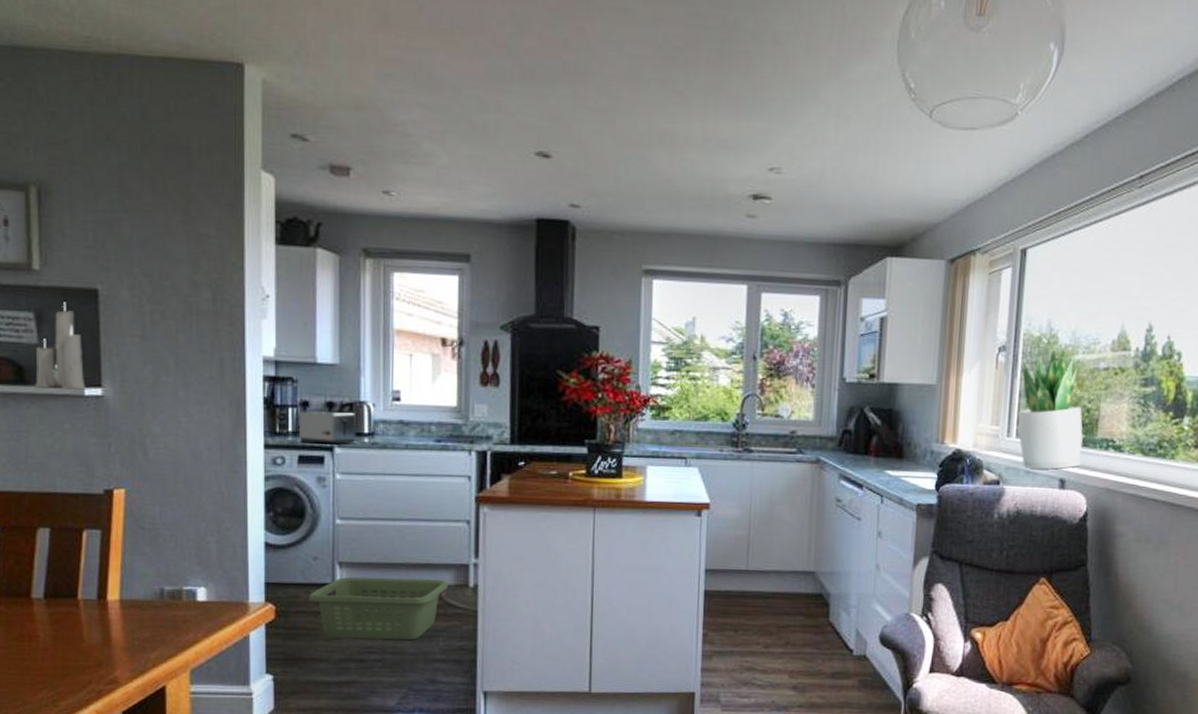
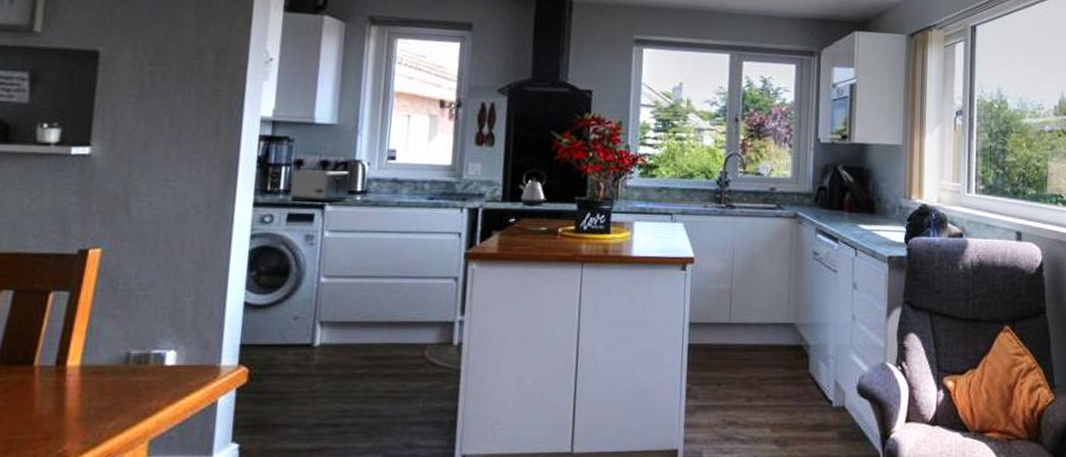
candle: present [34,302,86,391] -> none [18,63,75,150]
laundry basket: present [308,576,448,641] -> none [285,336,432,403]
kettle: none [526,409,557,449] -> present [519,168,548,206]
planter: present [1018,351,1083,470] -> none [976,115,1035,223]

